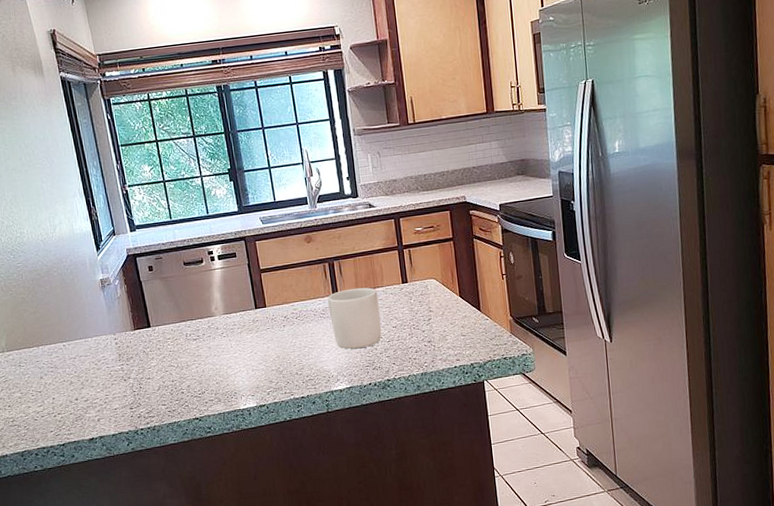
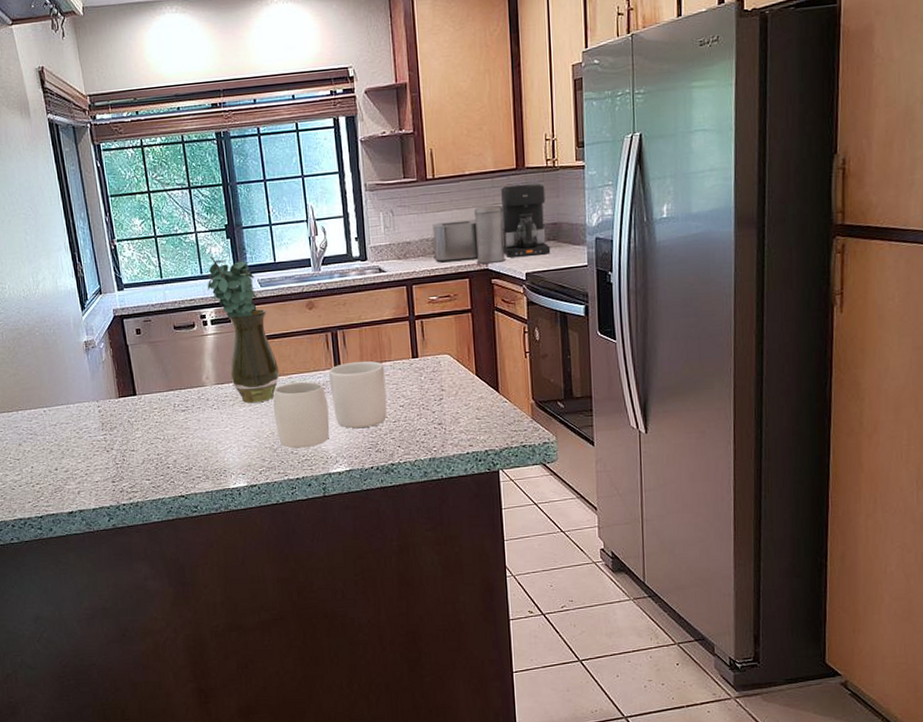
vase: none [213,197,283,330] -> present [207,256,280,403]
mug: none [277,308,331,370] -> present [273,381,330,449]
toaster: none [415,158,457,198] -> present [432,220,479,263]
canister: none [451,145,481,198] -> present [473,205,505,264]
coffee maker: none [474,124,520,192] -> present [501,182,551,258]

